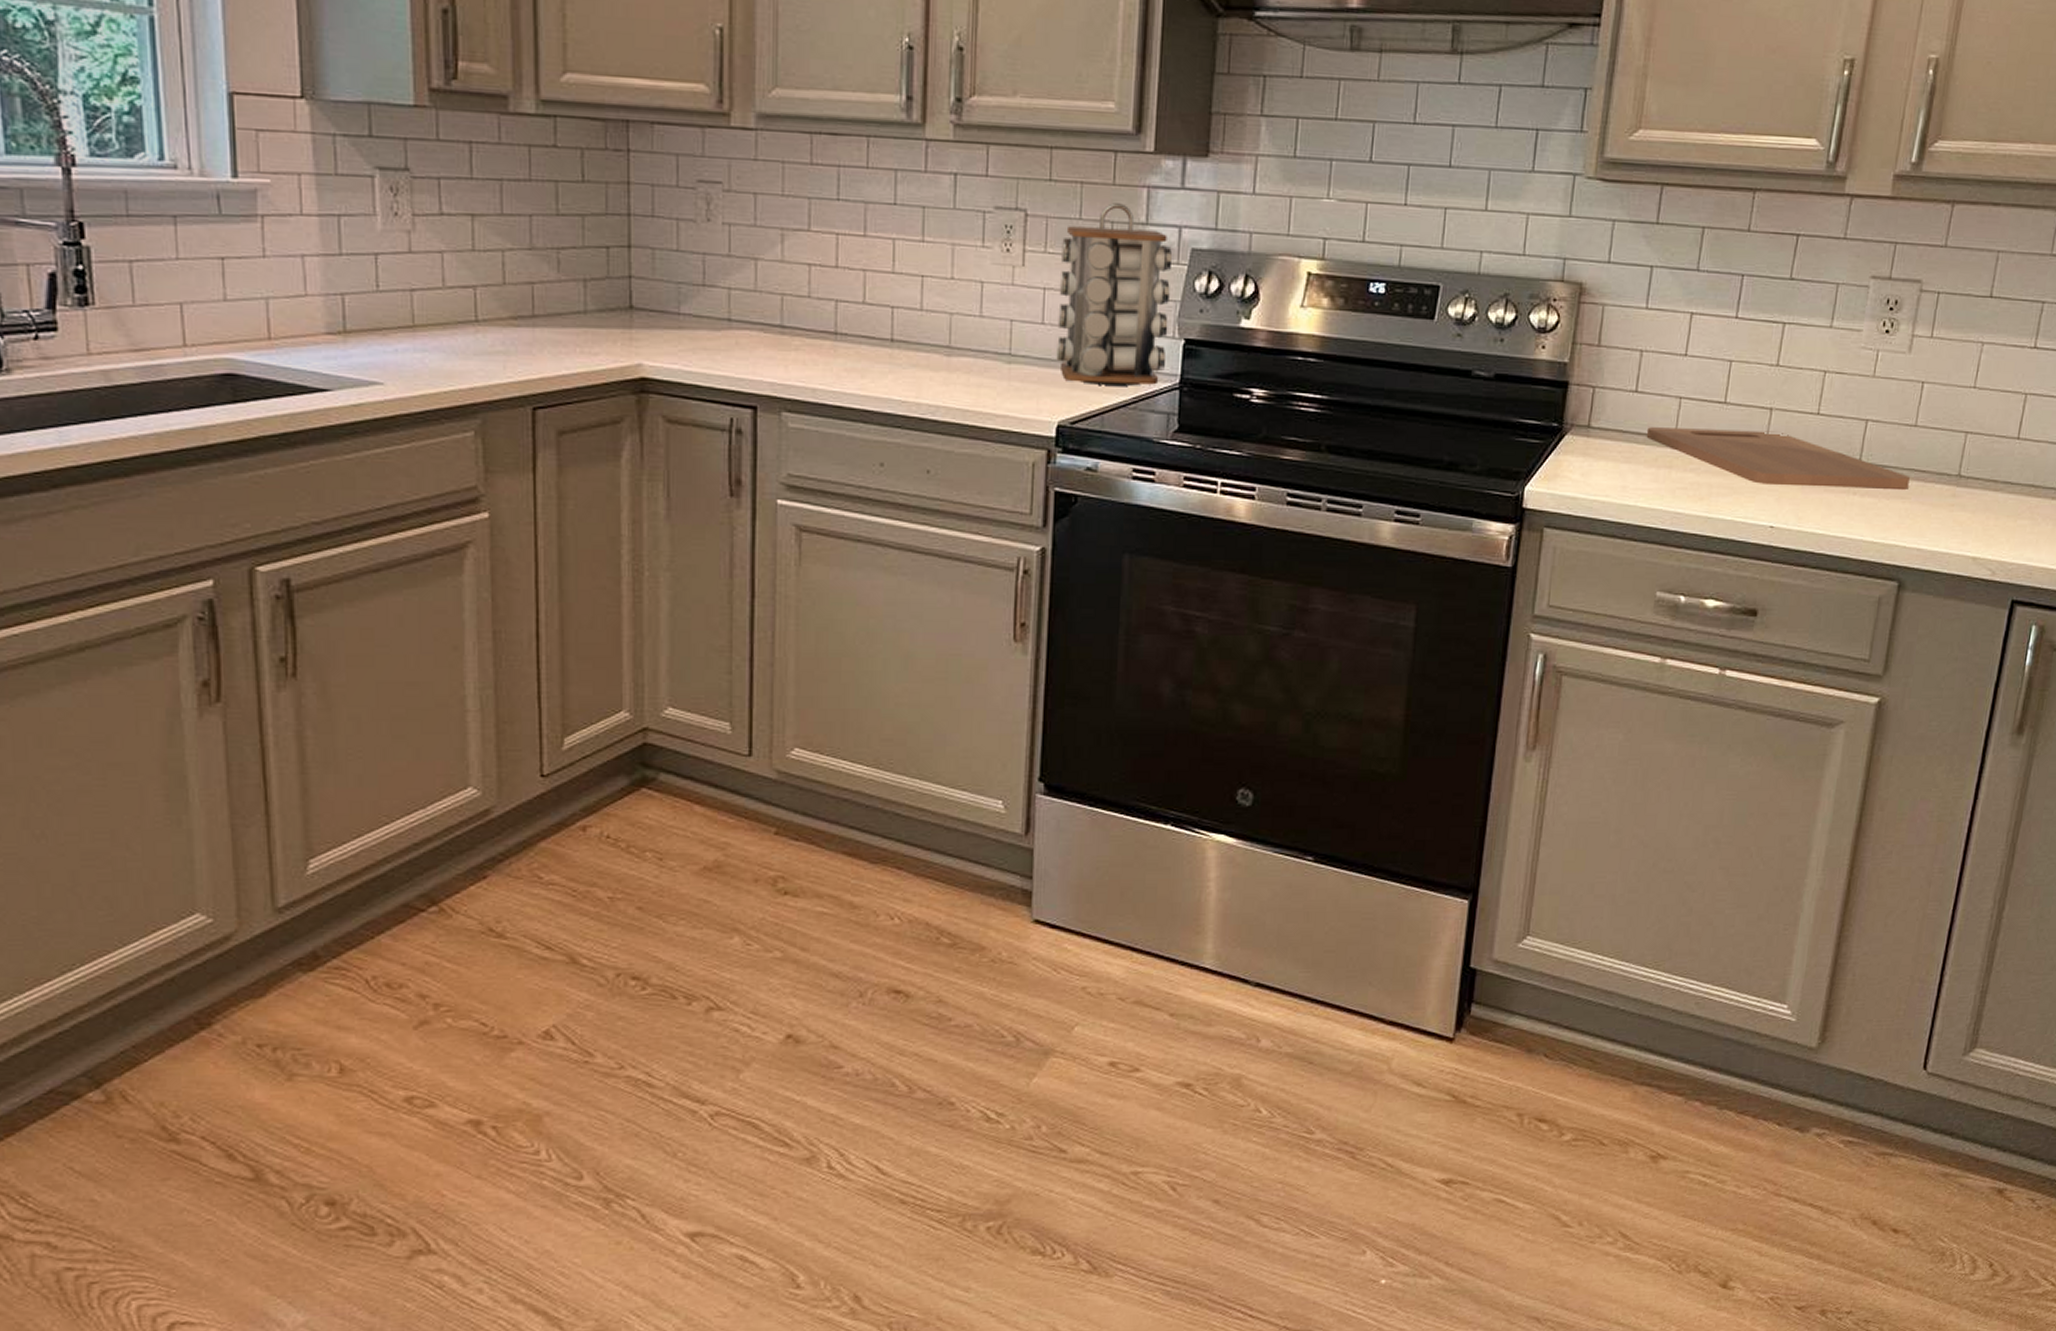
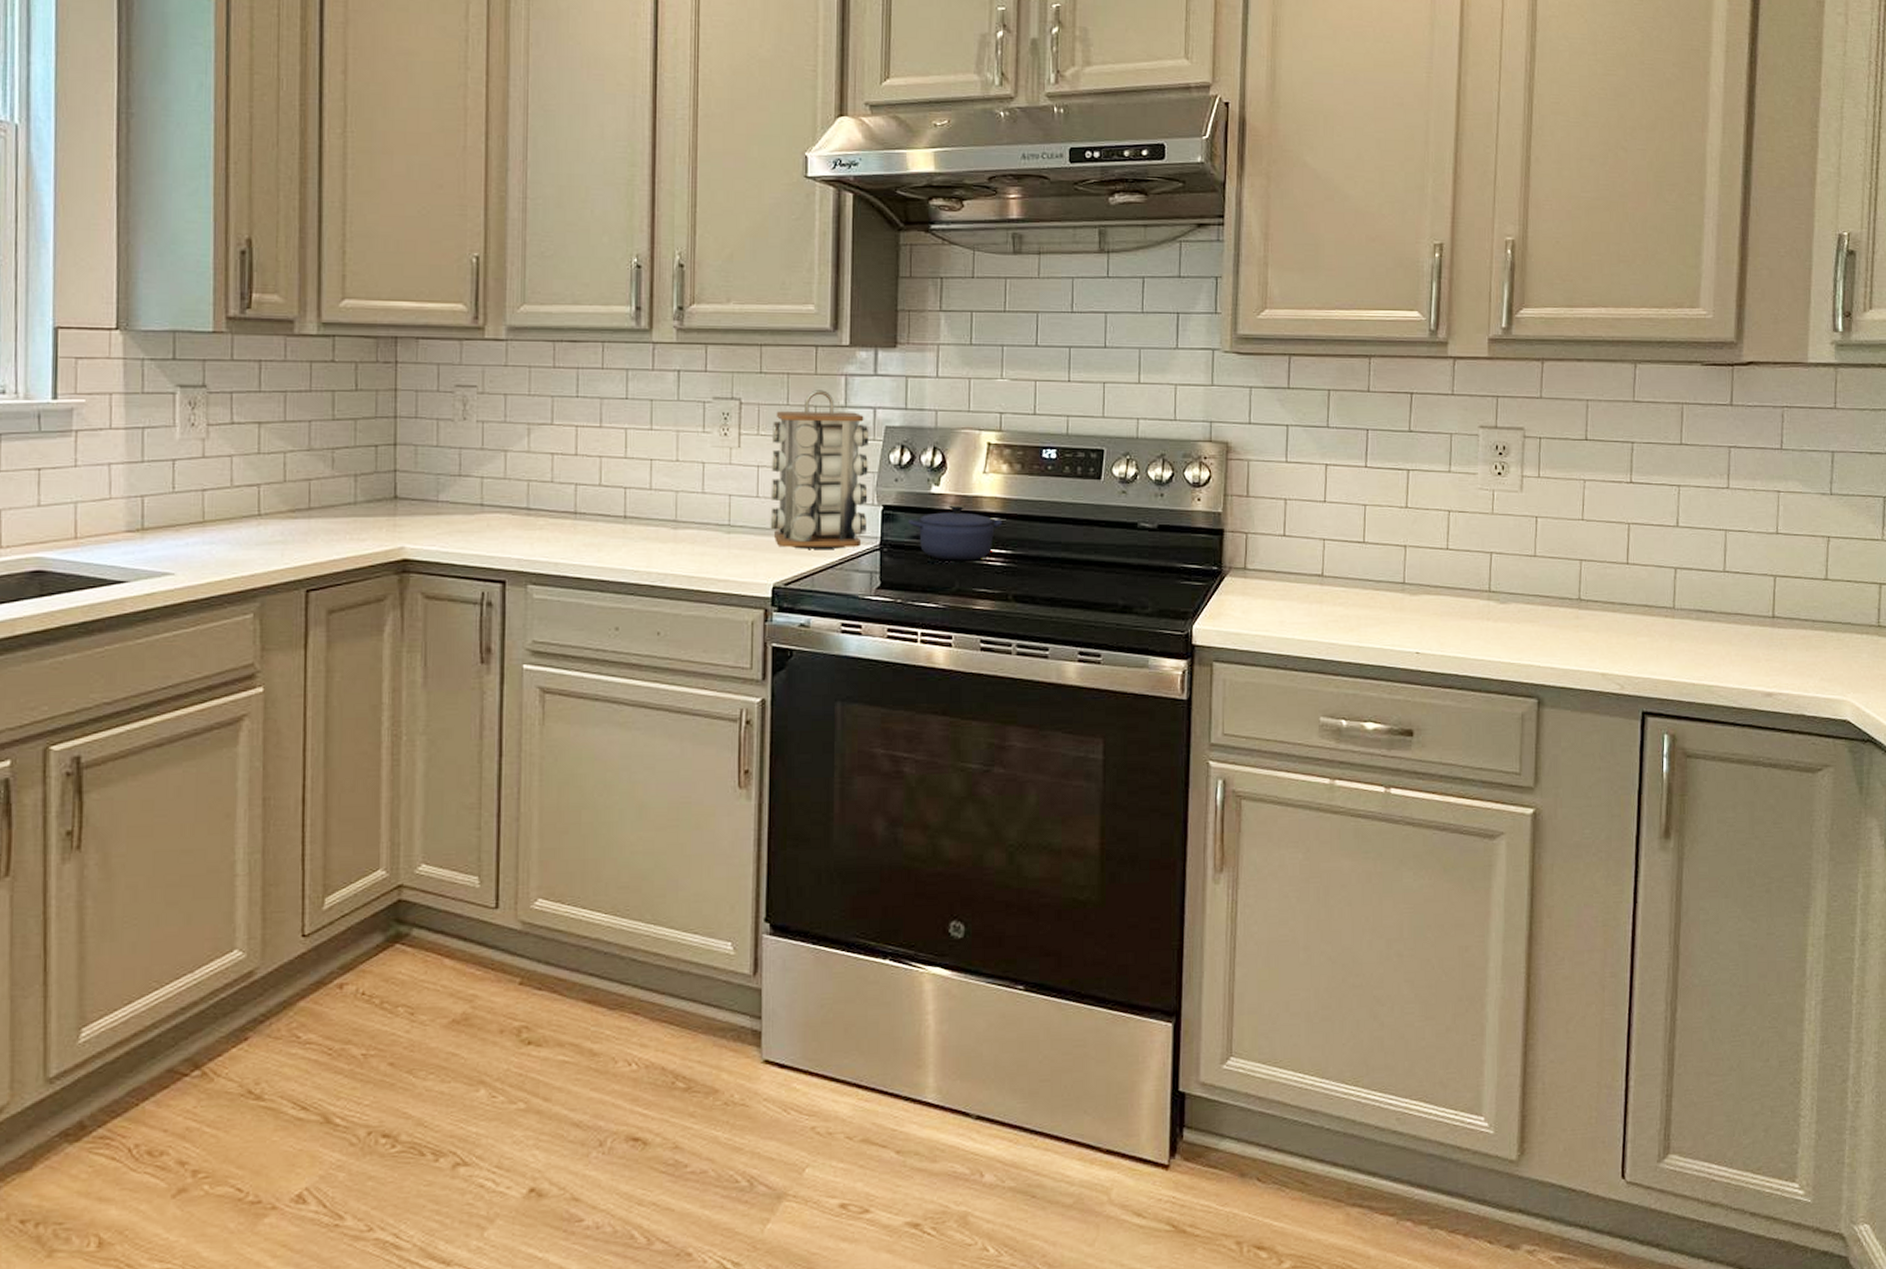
cooking pot: none [1212,340,1320,406] -> present [908,503,1003,561]
cutting board: present [1646,427,1910,489] -> none [1297,566,1536,615]

